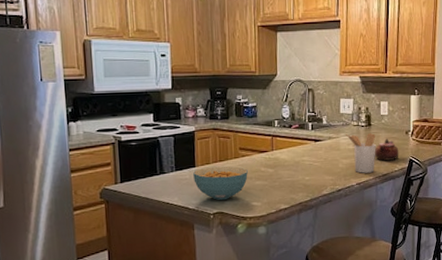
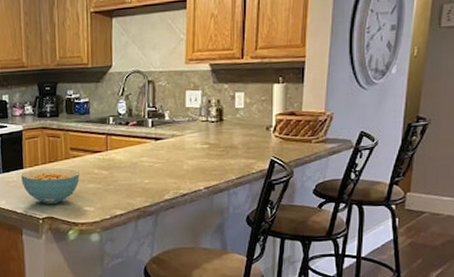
utensil holder: present [346,132,376,173] -> none [192,129,229,176]
teapot: present [374,138,399,161] -> none [226,135,258,162]

